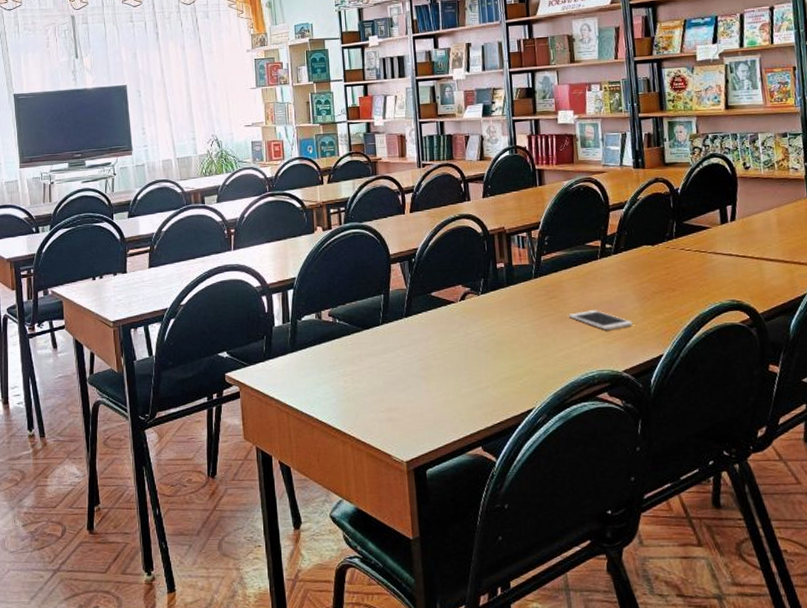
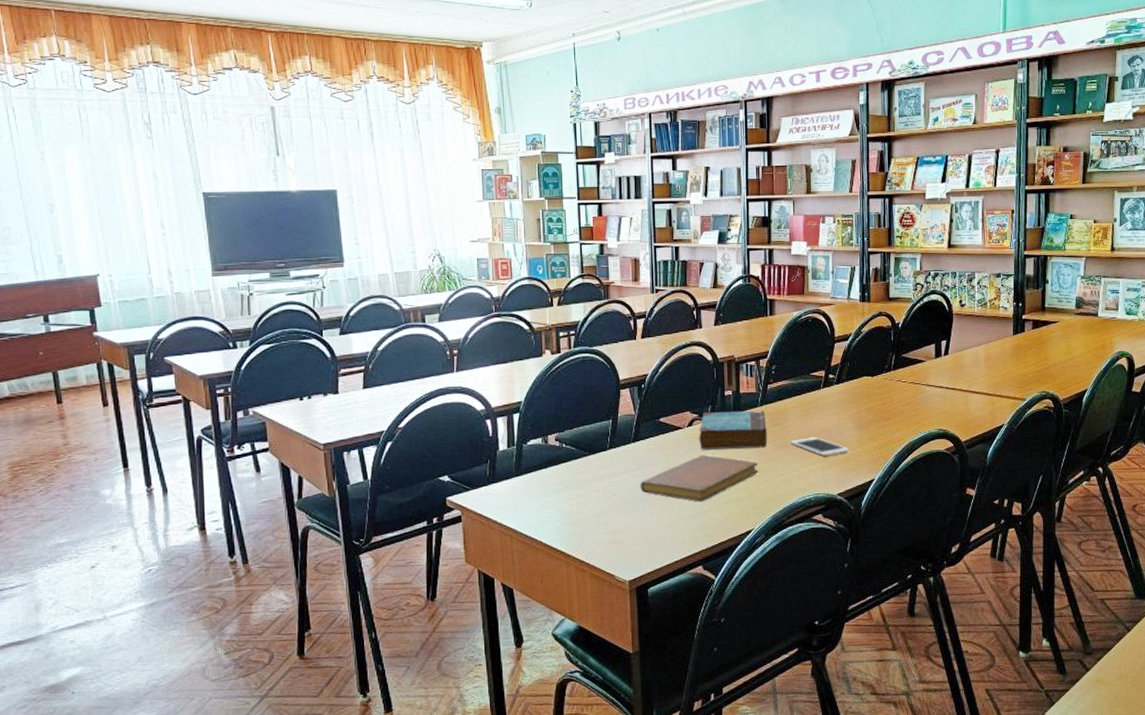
notebook: none [414,329,537,379] -> present [640,454,759,502]
book: none [472,283,544,324] -> present [699,411,767,450]

